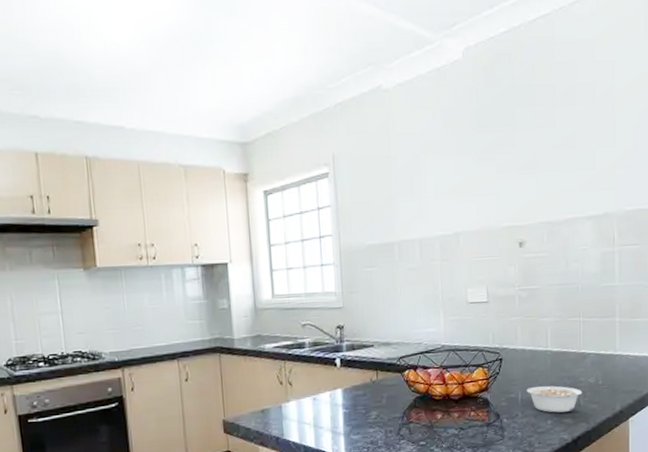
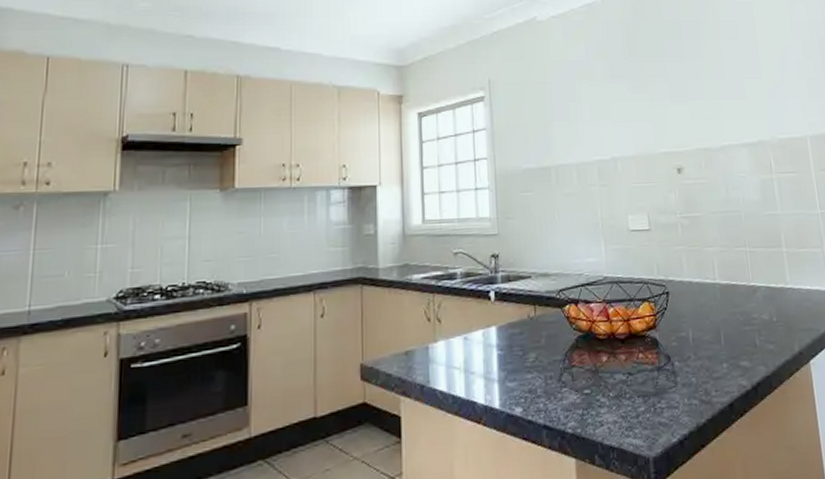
legume: present [526,385,583,413] -> none [697,323,757,355]

